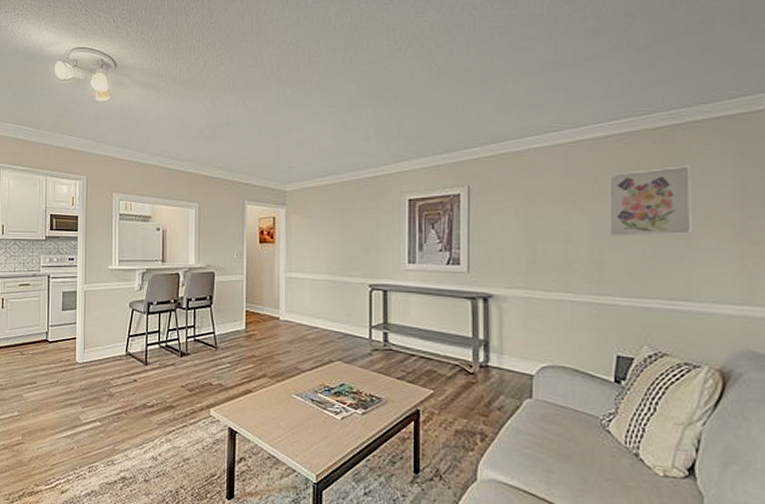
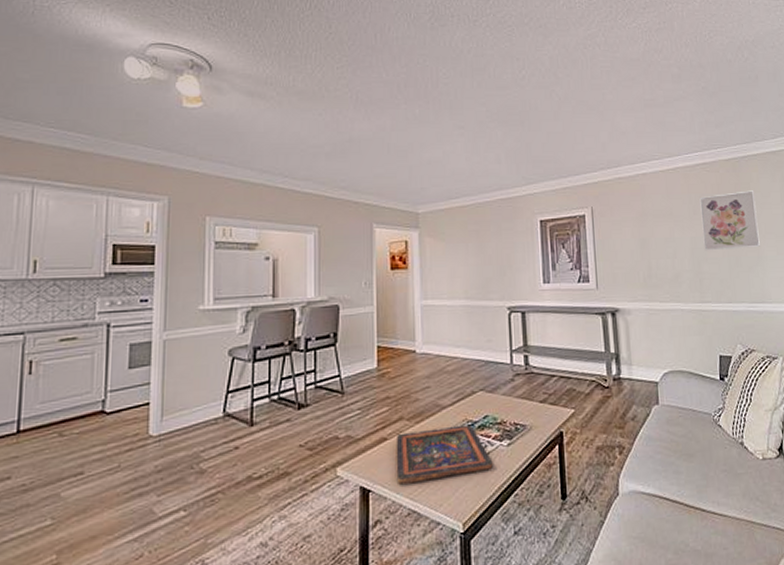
painted panel: none [259,388,347,434] -> present [396,424,493,485]

